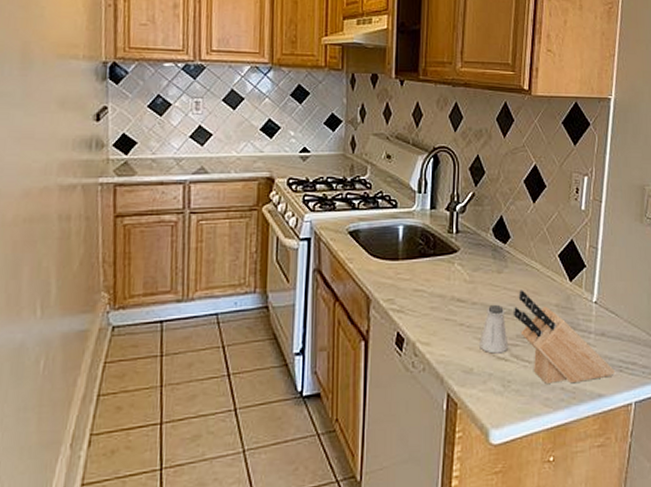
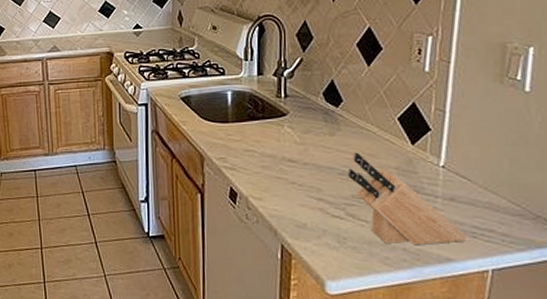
saltshaker: present [479,304,509,354] -> none [312,165,344,212]

